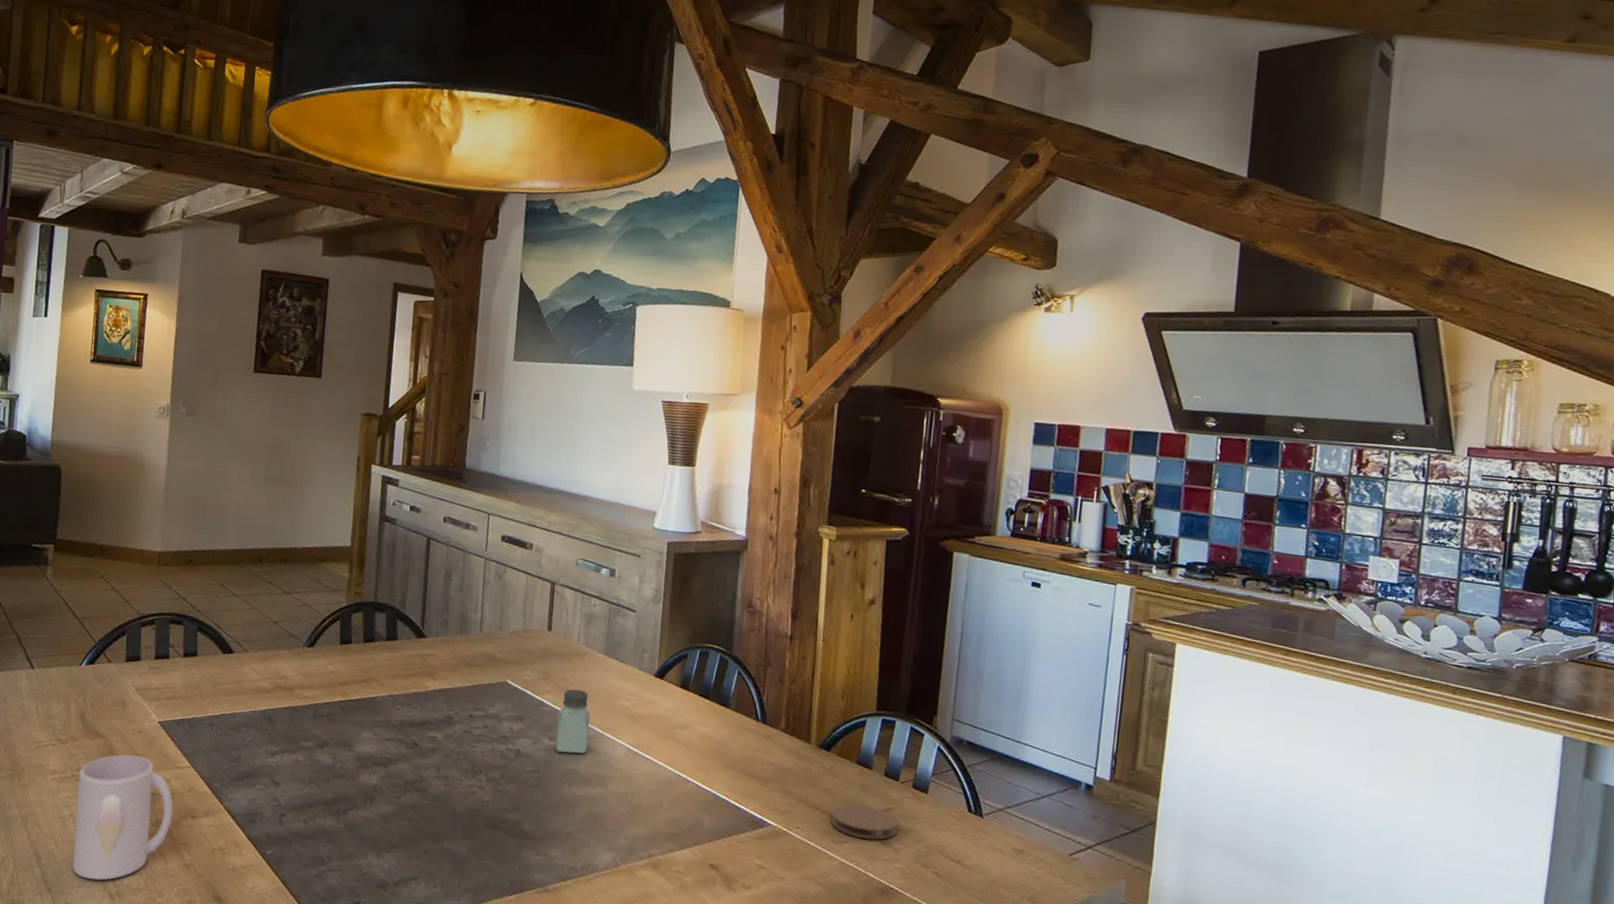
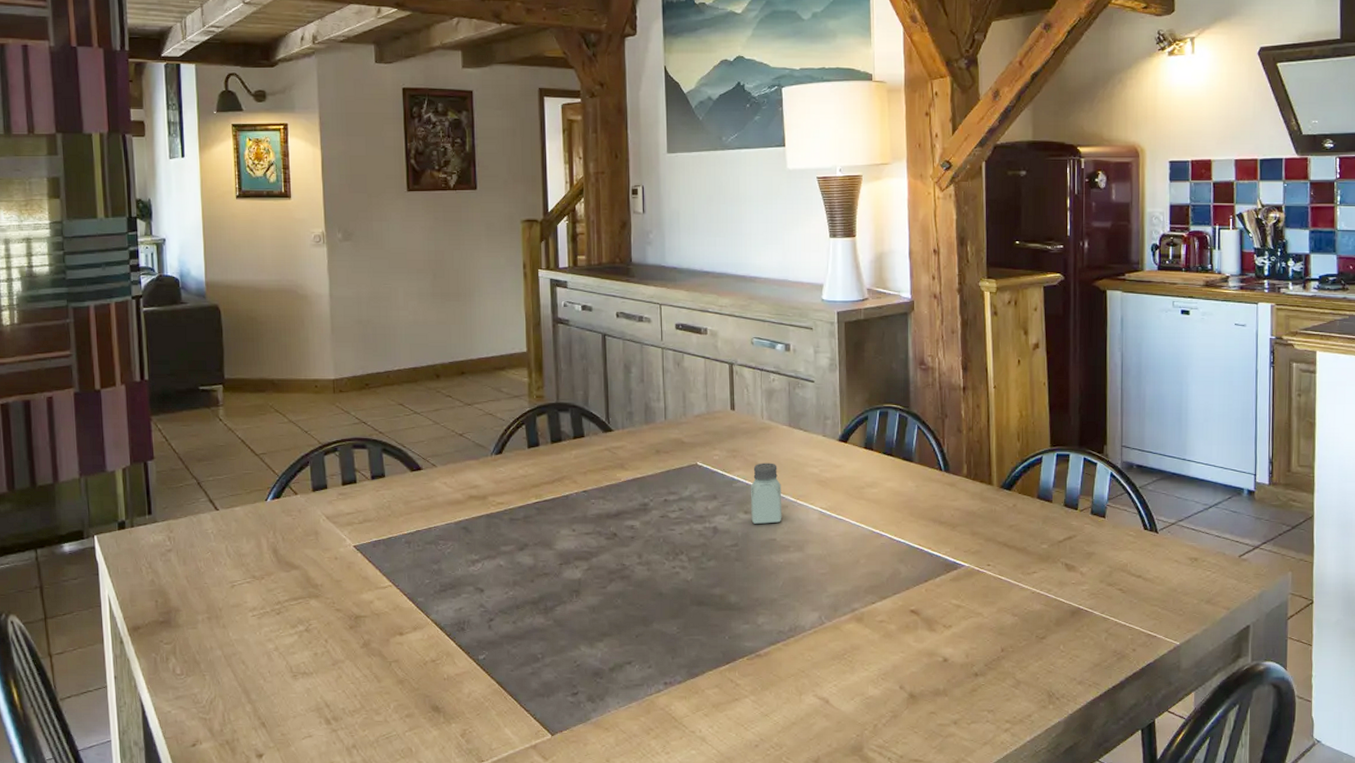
mug: present [73,754,173,880] -> none [278,581,381,709]
coaster: present [830,803,898,840] -> none [1018,535,1082,568]

